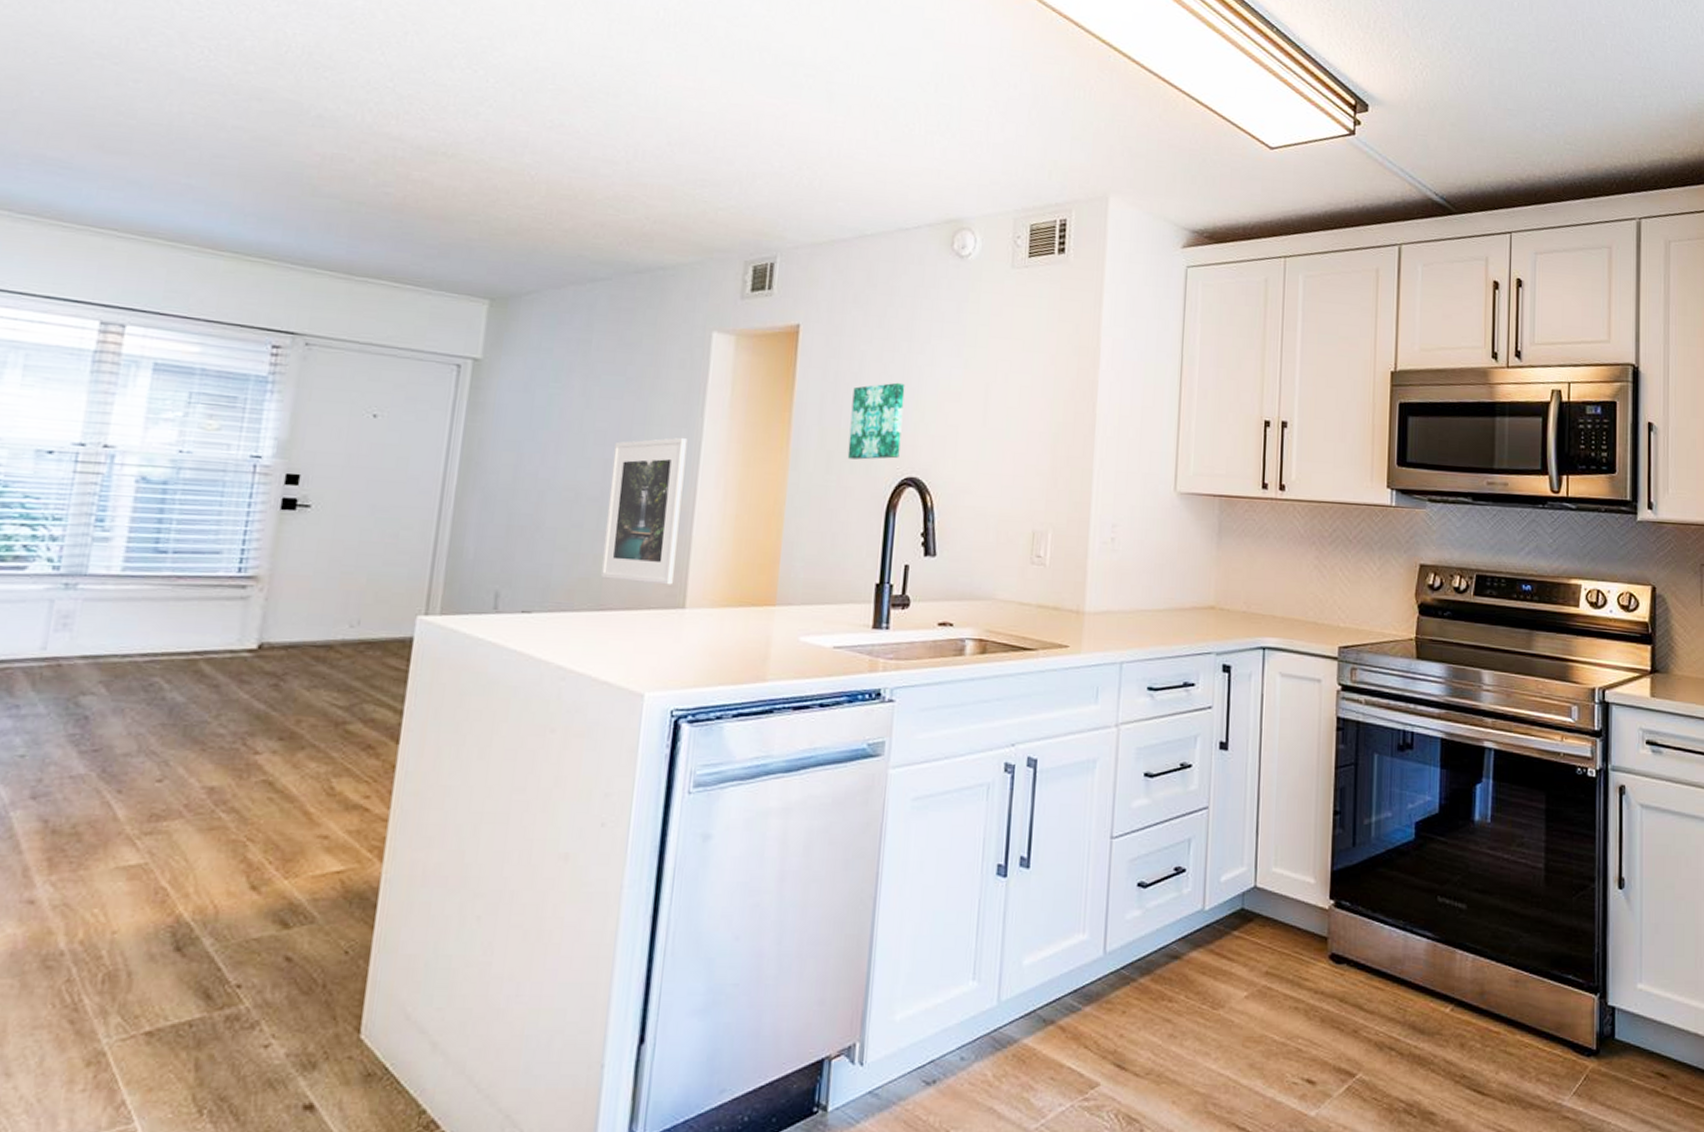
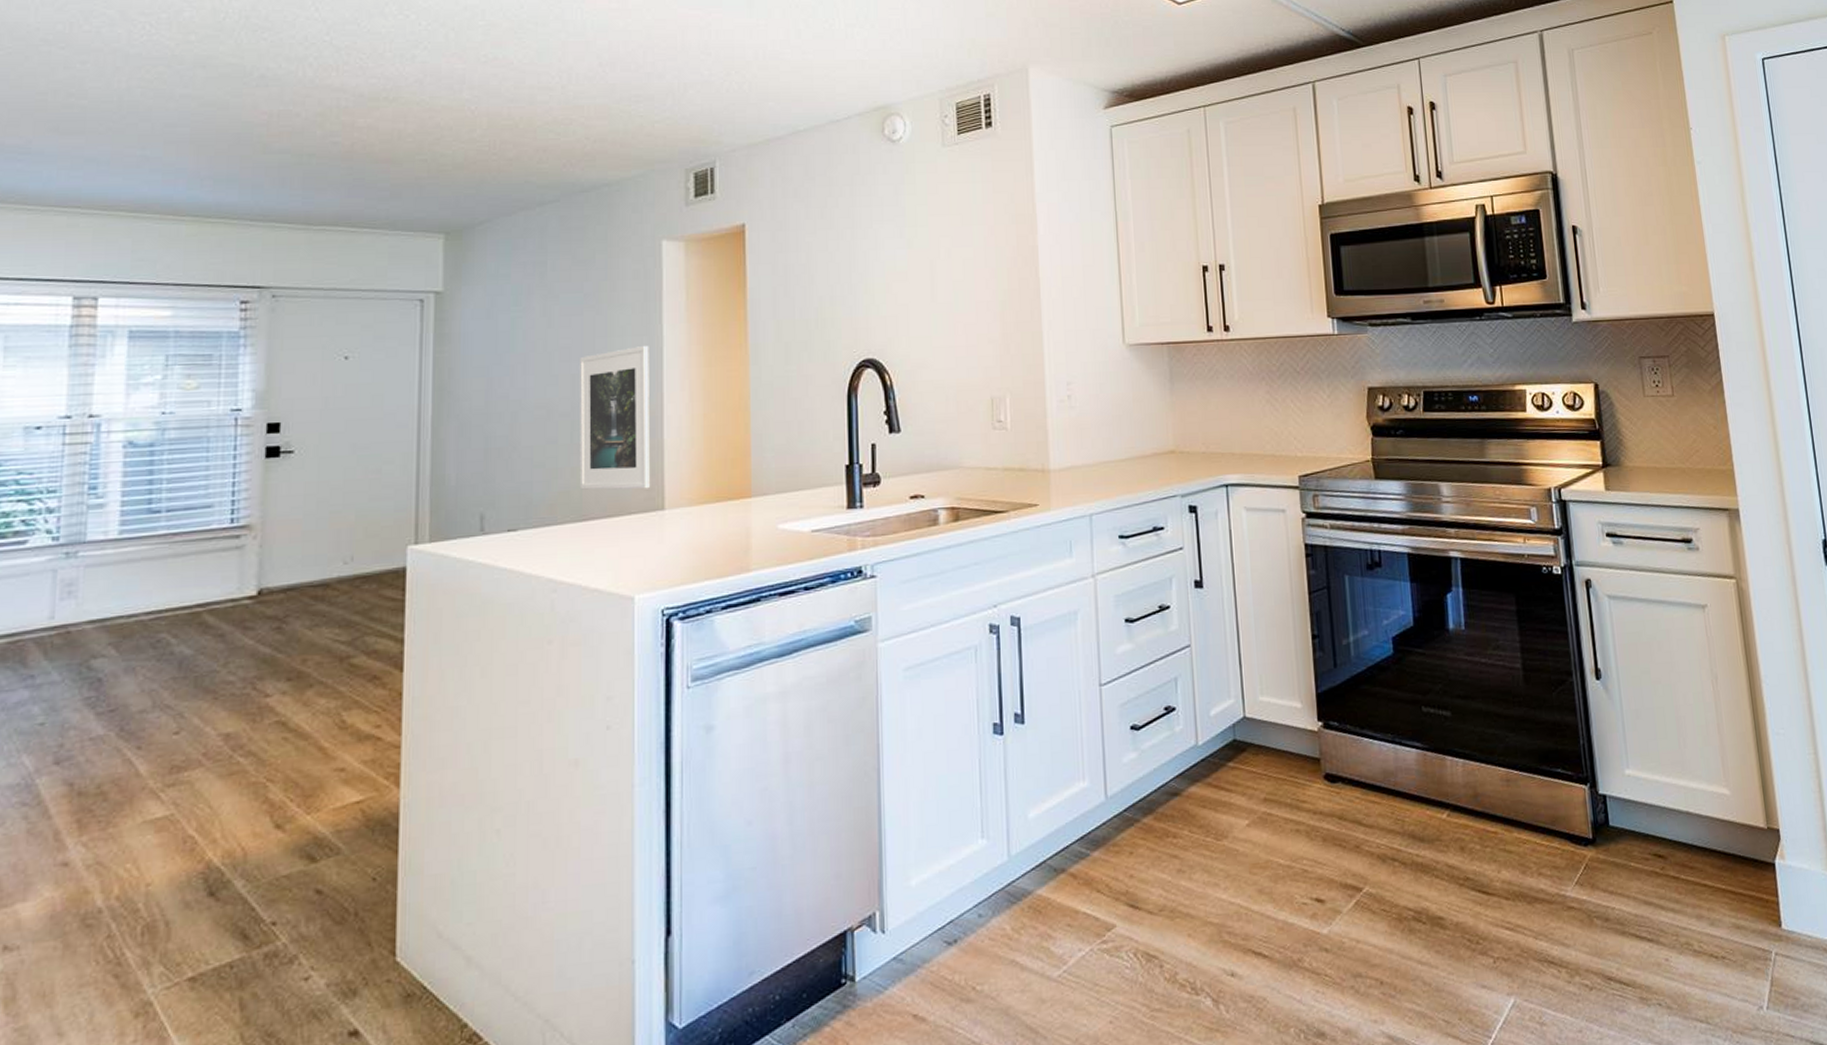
wall art: present [847,382,905,460] -> none [803,269,855,348]

